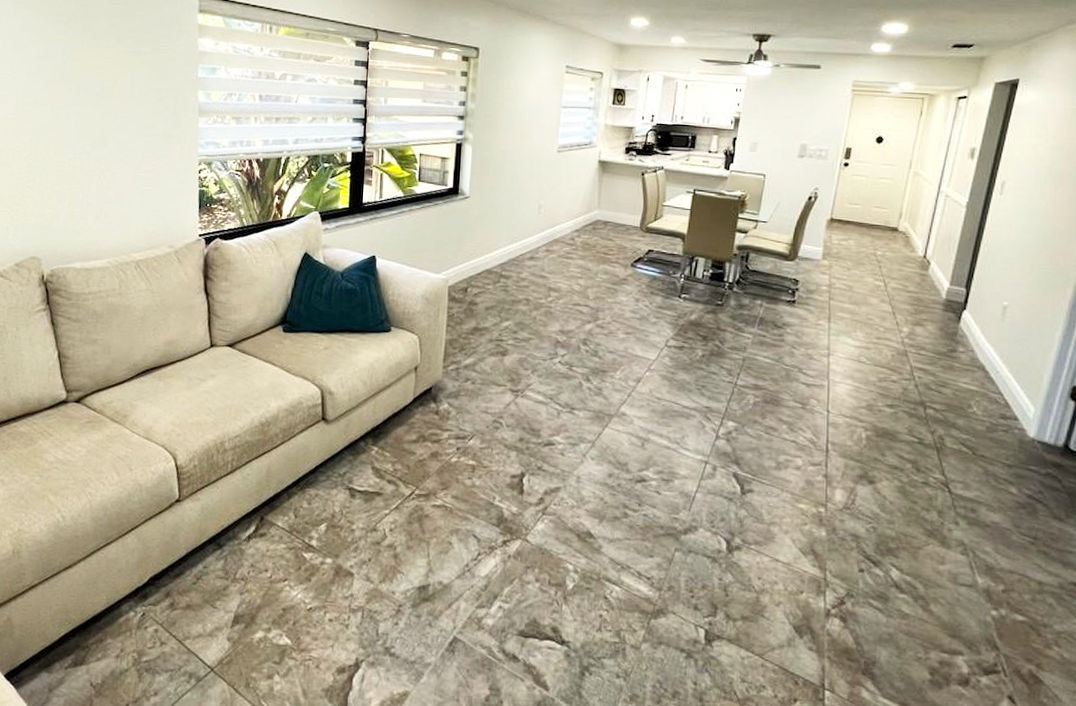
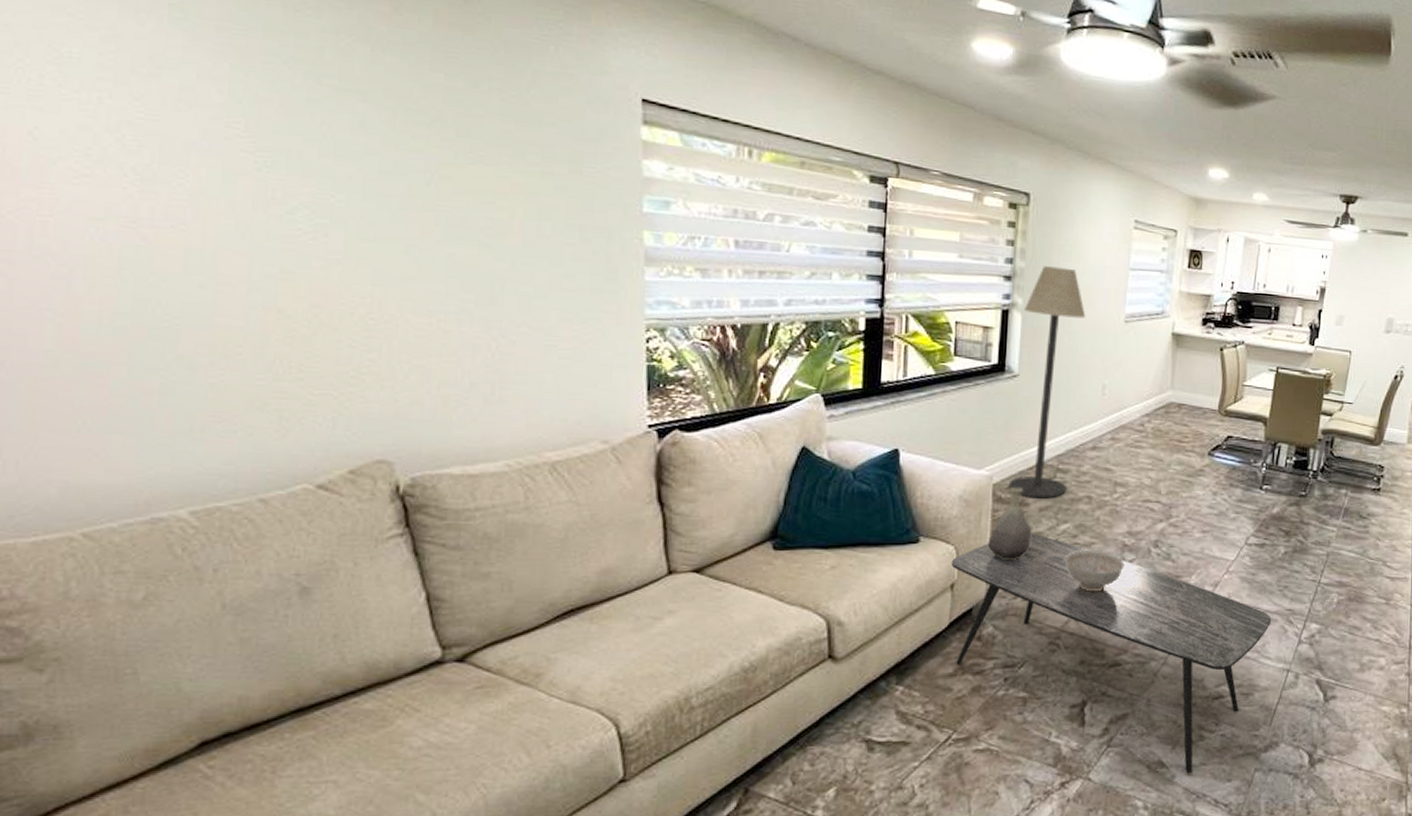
coffee table: none [415,327,690,546] -> present [951,533,1272,774]
vase: none [443,288,480,350] -> present [986,486,1032,561]
floor lamp: none [461,107,525,300] -> present [1008,266,1086,499]
decorative bowl: none [507,344,557,380] -> present [1065,550,1125,592]

